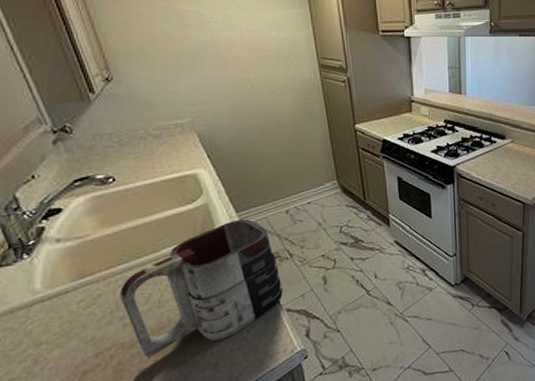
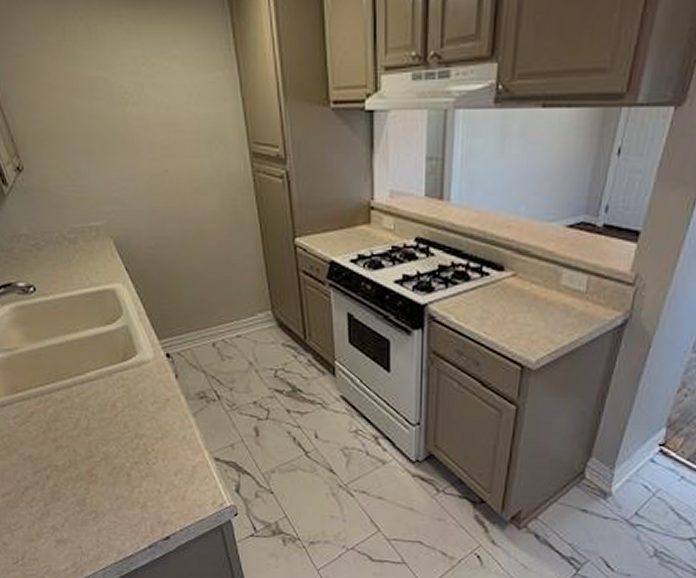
mug: present [119,219,283,359] -> none [49,347,211,486]

